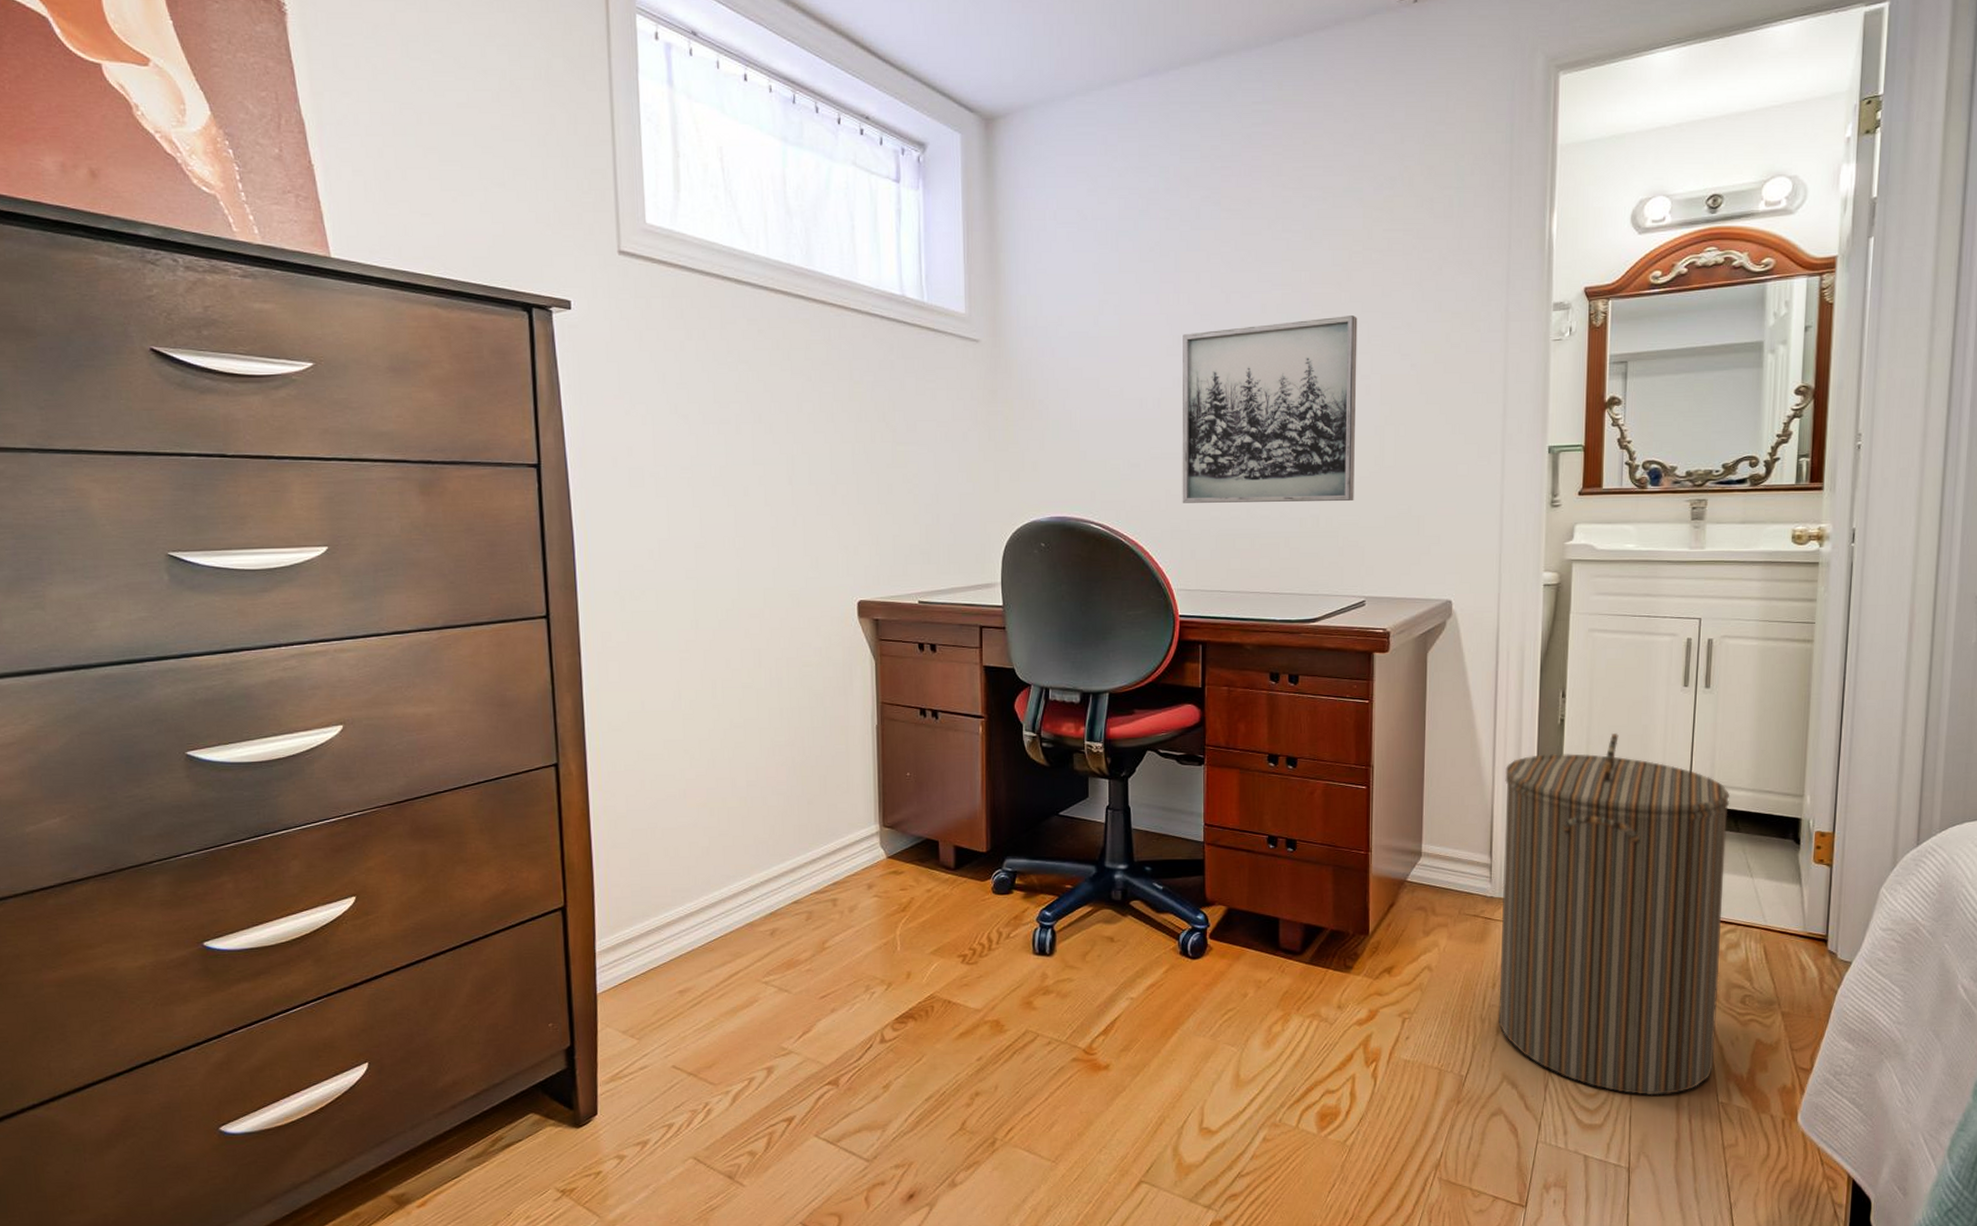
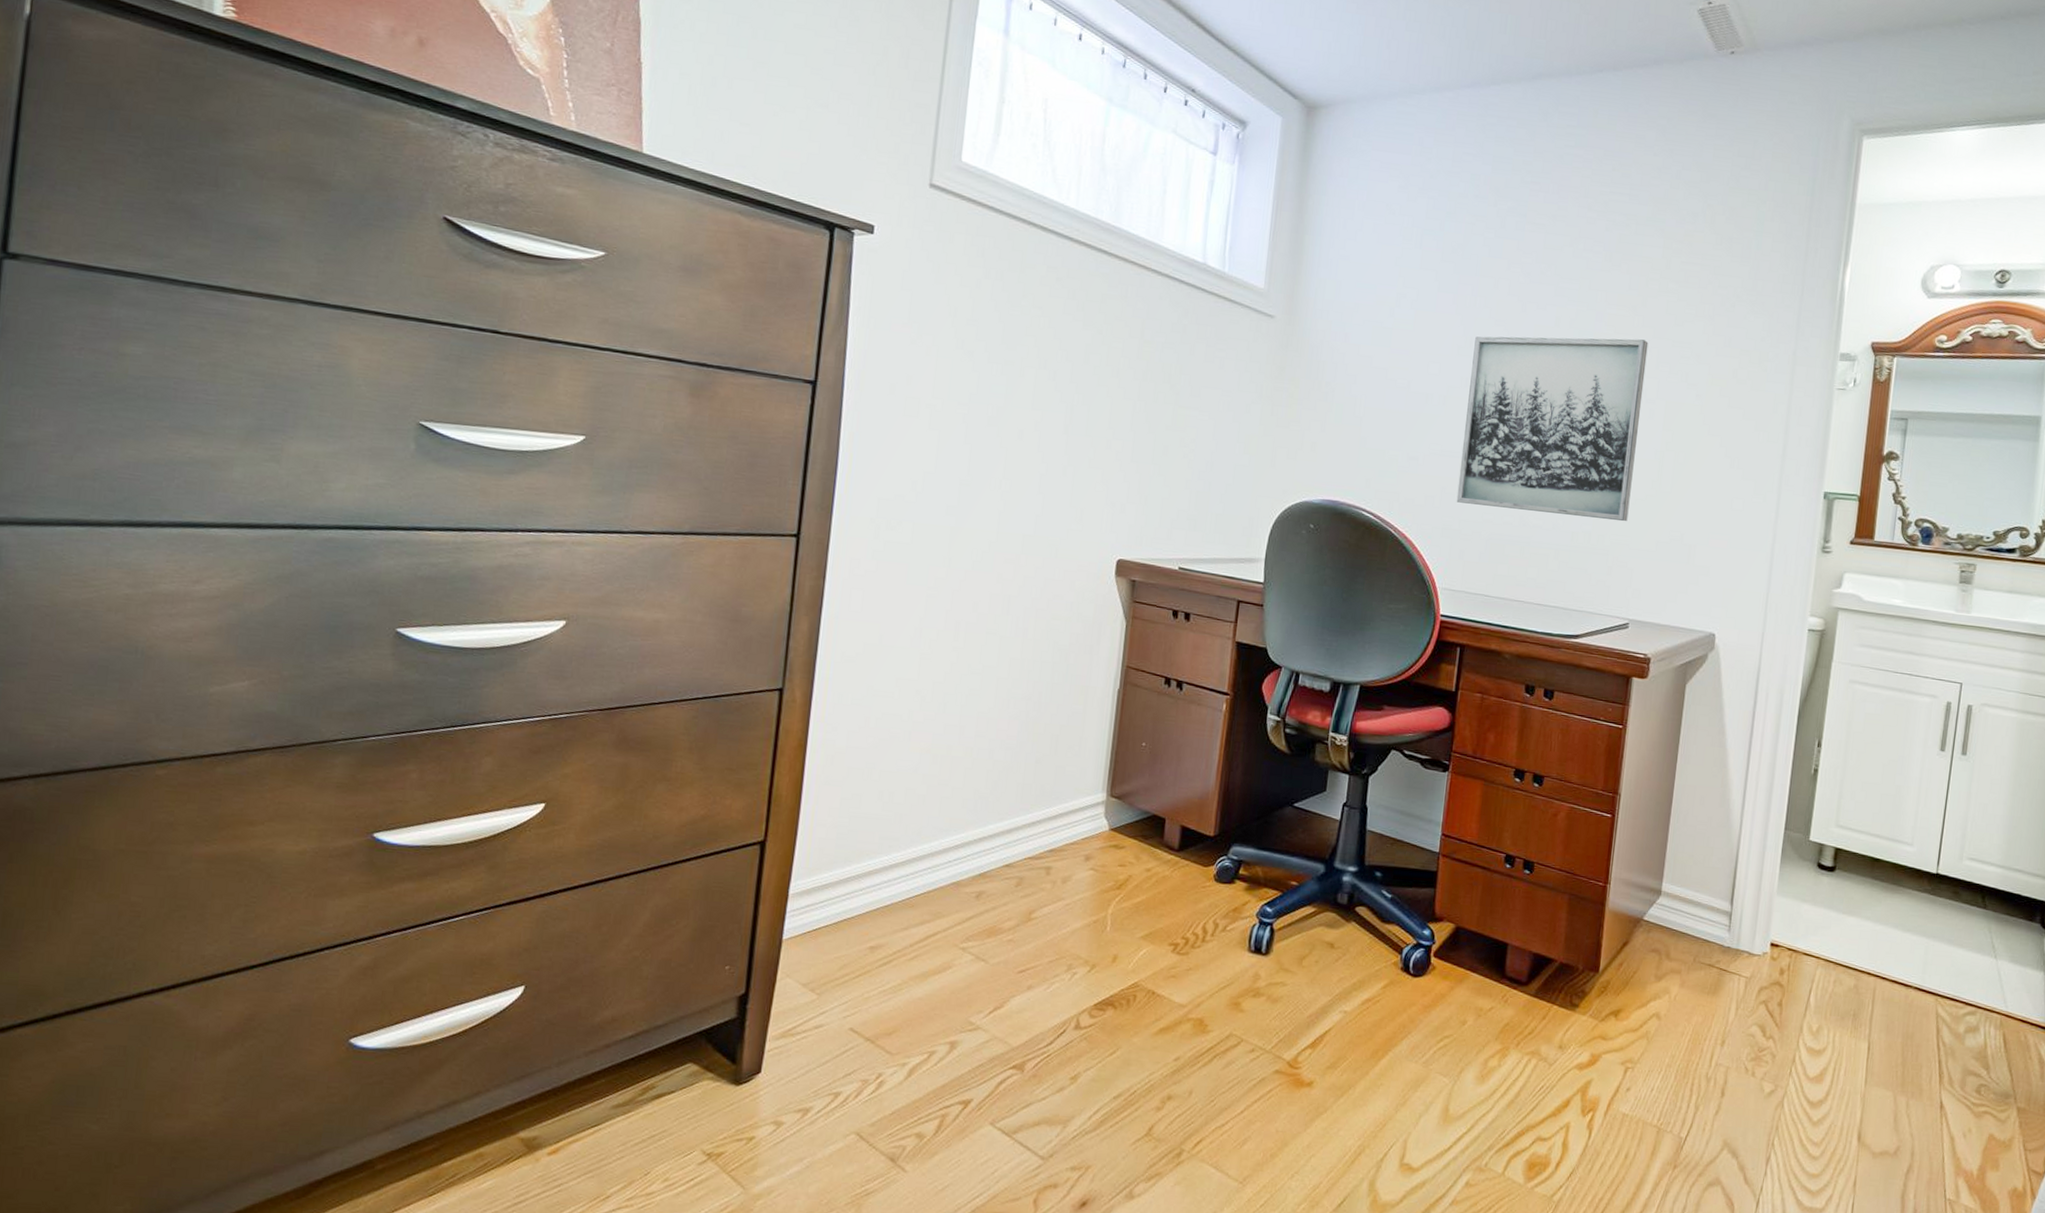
laundry hamper: present [1498,734,1730,1096] -> none [1724,790,1980,1184]

